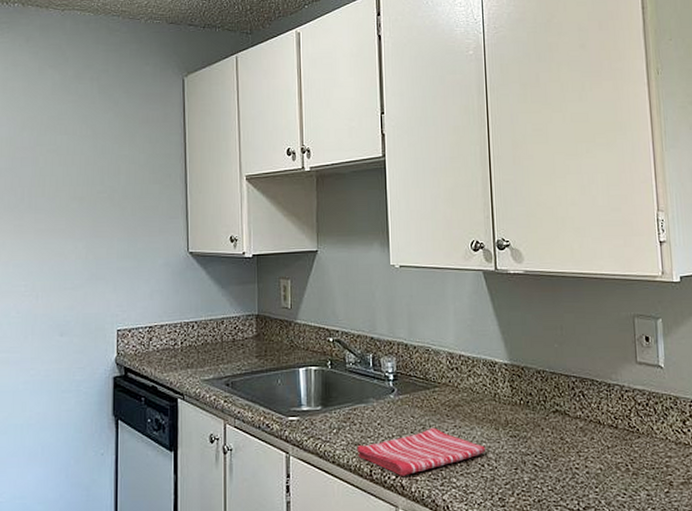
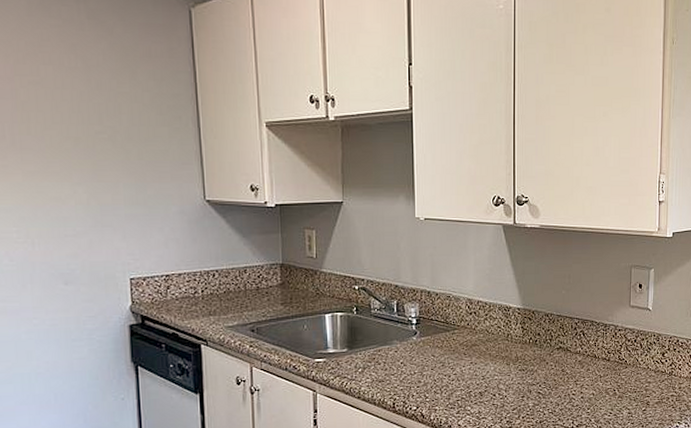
dish towel: present [357,427,486,476] -> none [381,364,498,407]

